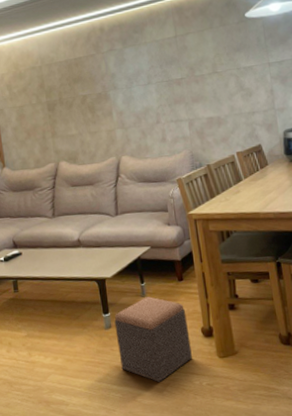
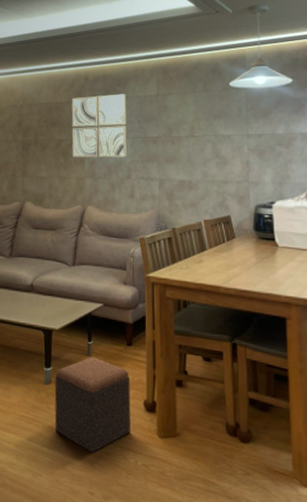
wall art: none [90,40,154,111] -> present [71,94,128,158]

